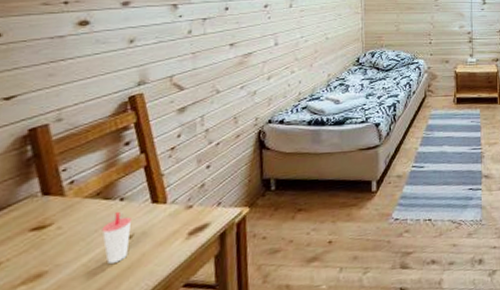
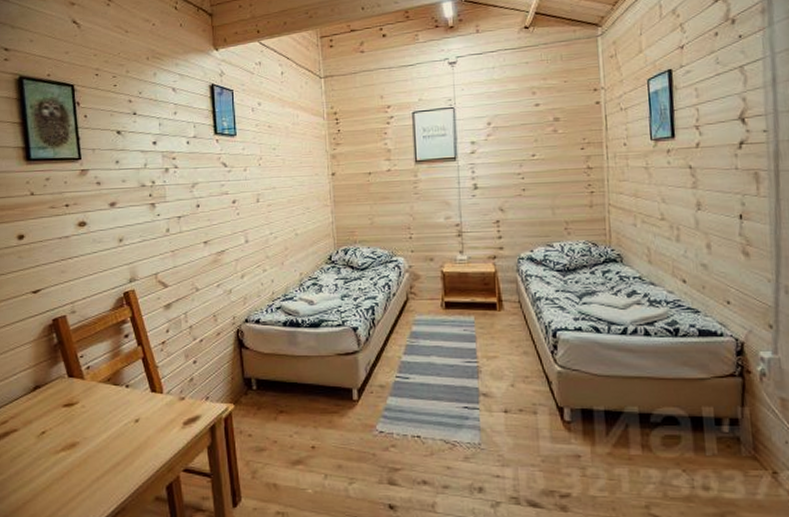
cup: present [101,211,133,264] -> none [114,396,137,442]

